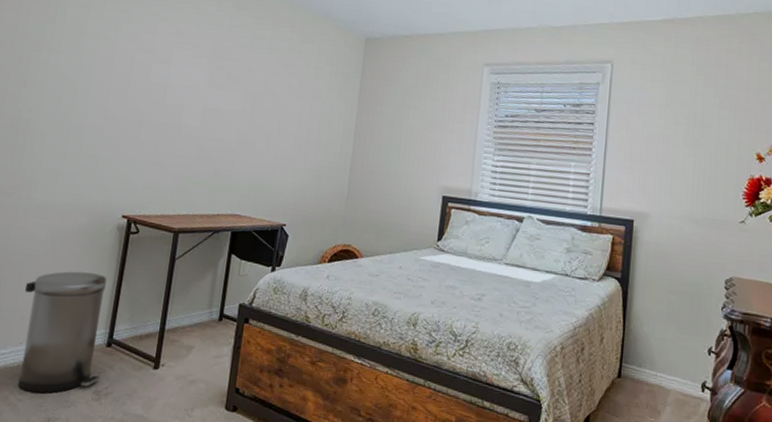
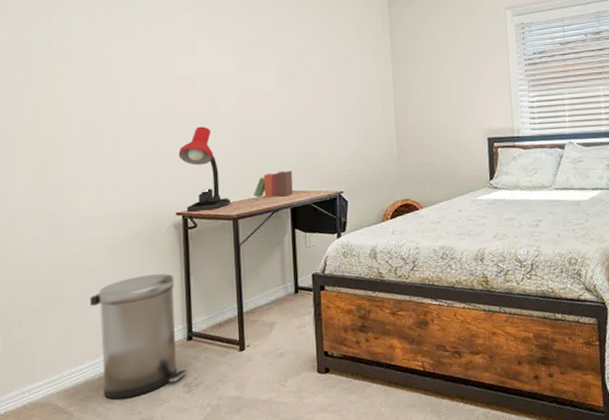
desk lamp: none [132,134,175,220] -> present [178,126,230,212]
books: none [197,192,241,219] -> present [253,170,293,198]

